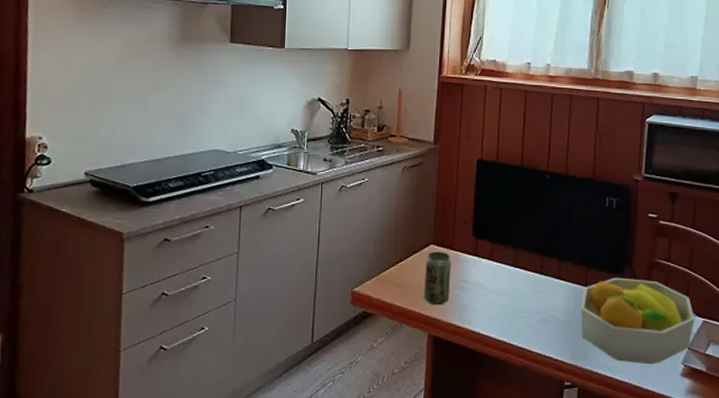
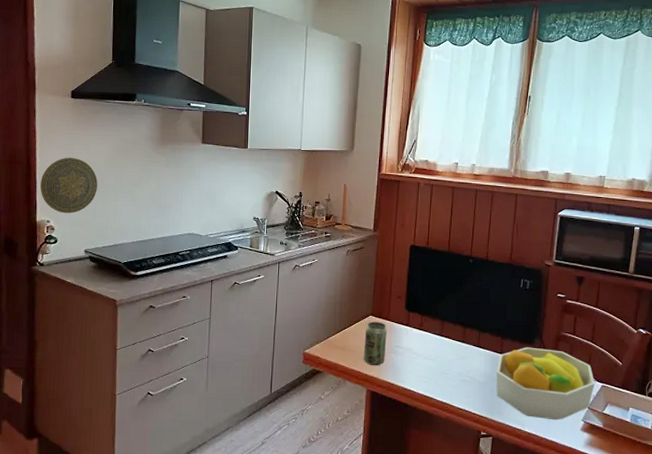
decorative plate: none [31,60,103,128] -> present [40,157,98,214]

